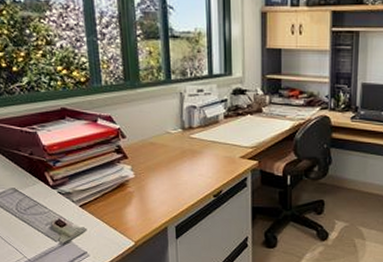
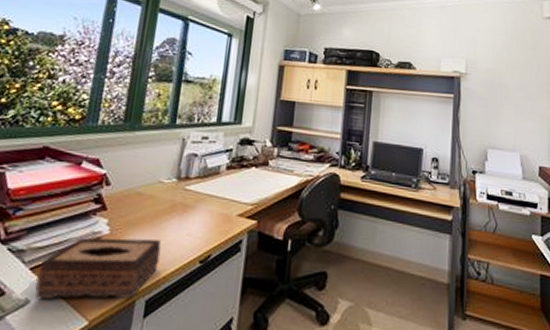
tissue box: none [86,180,180,228] -> present [35,237,162,300]

